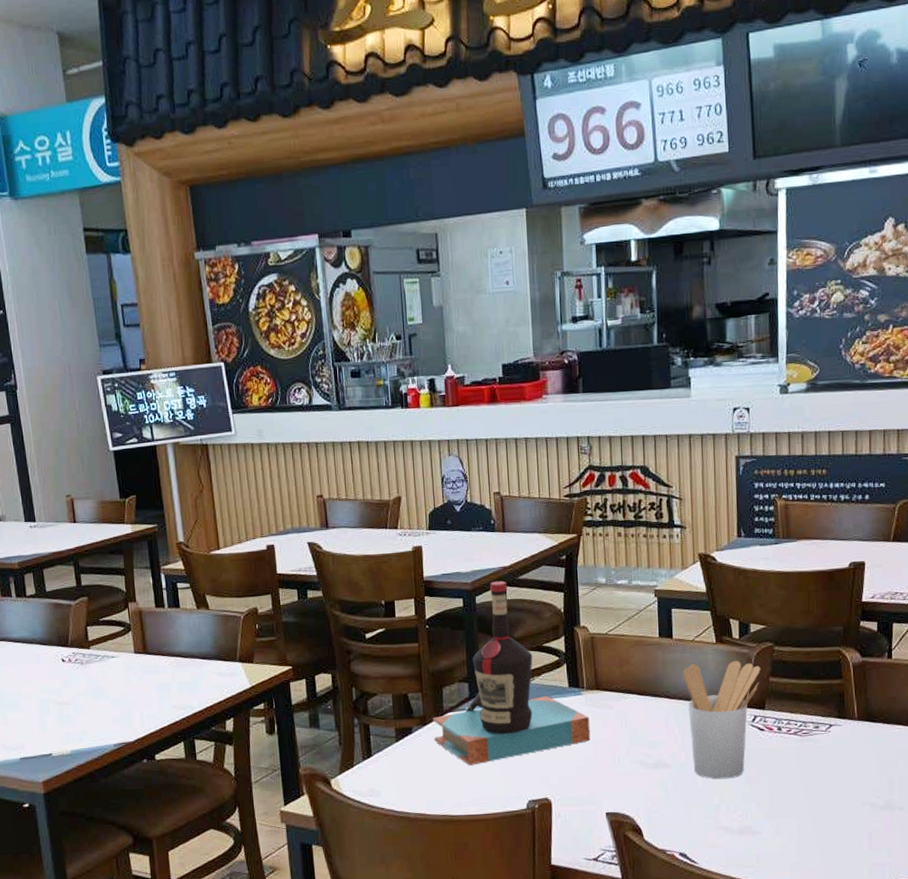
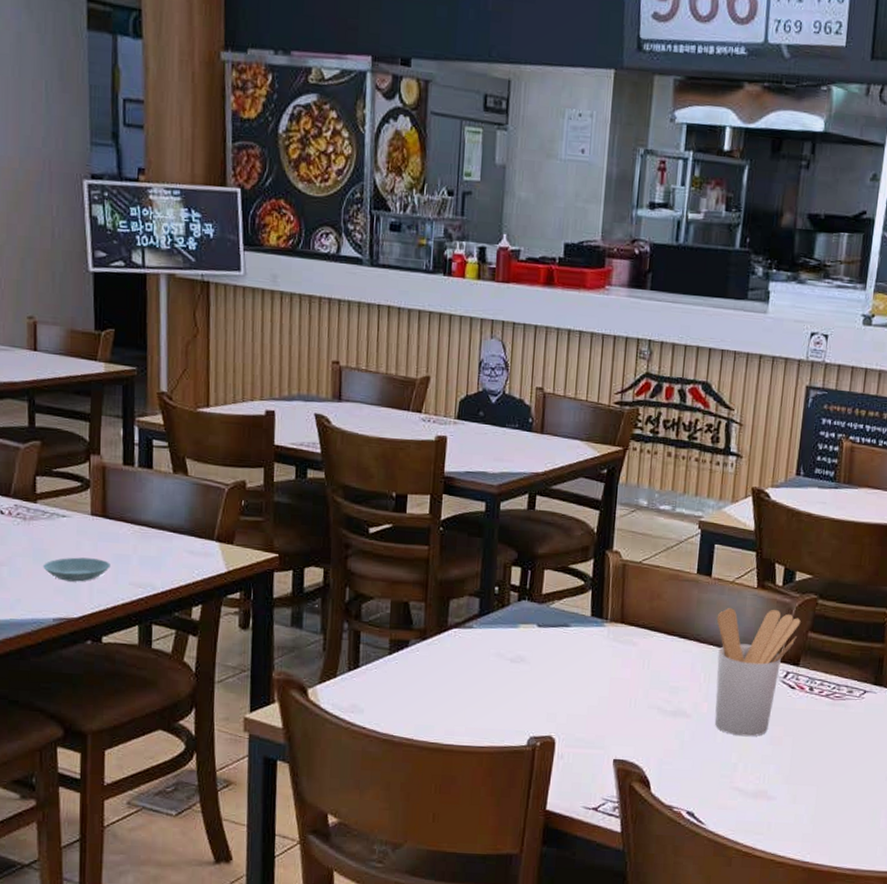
saucer: none [101,689,155,712] -> present [43,557,111,582]
bottle: present [433,580,591,765] -> none [433,487,610,691]

